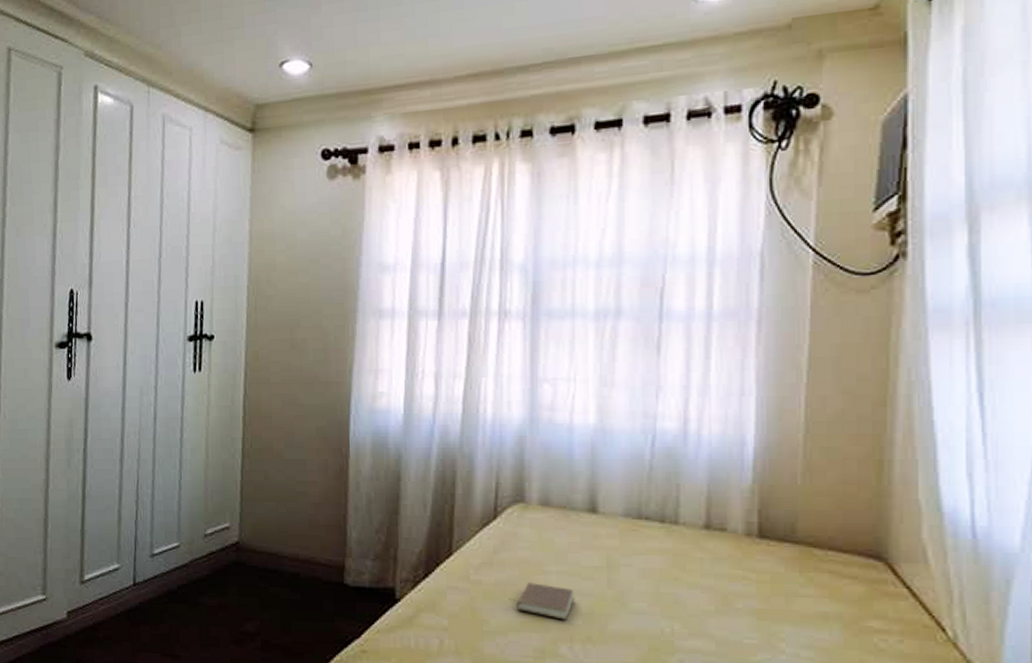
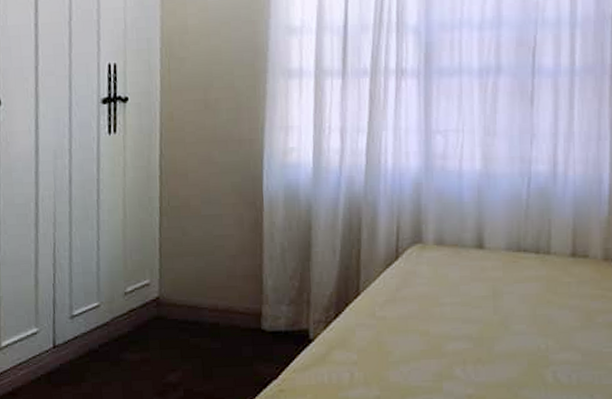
book: present [508,582,575,620] -> none [410,314,467,346]

